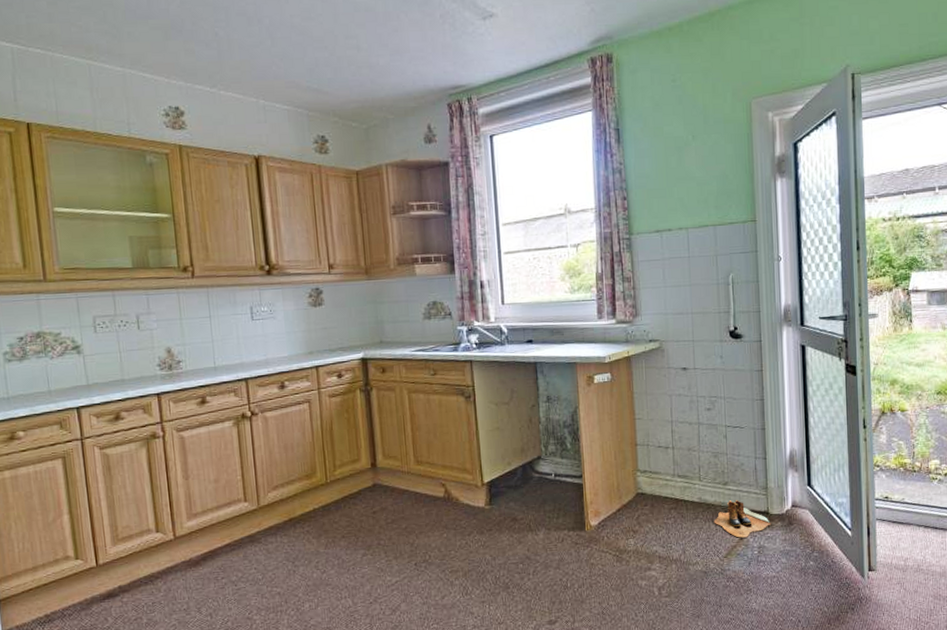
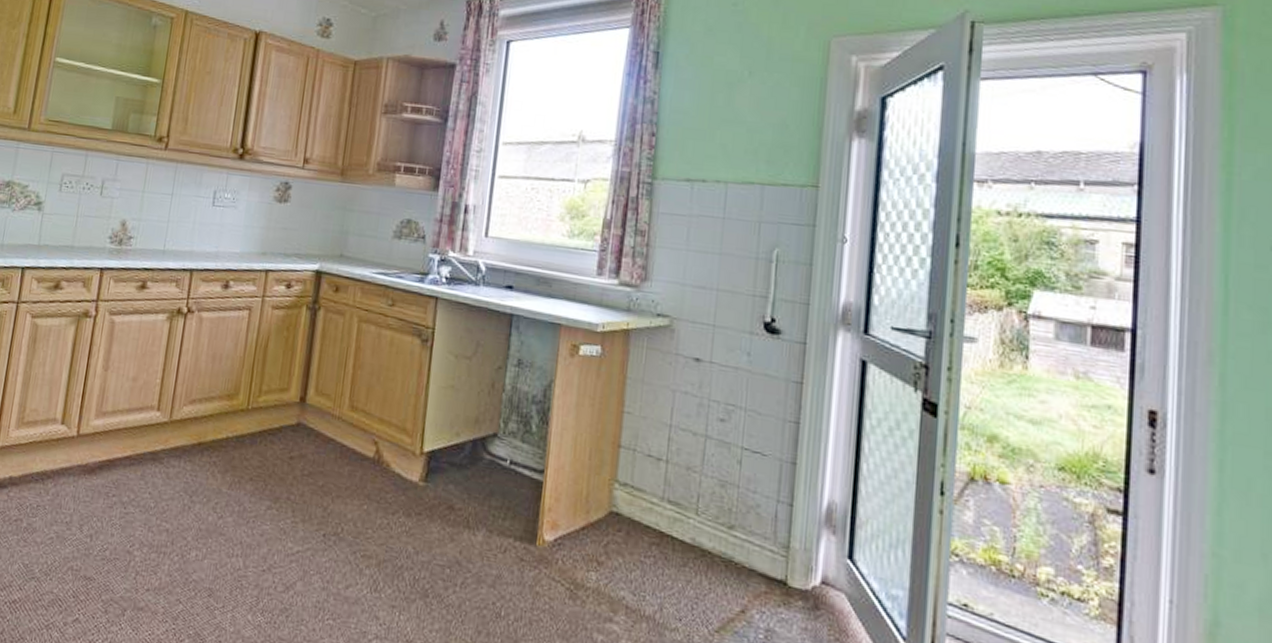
boots: present [714,500,772,538] -> none [708,552,789,611]

